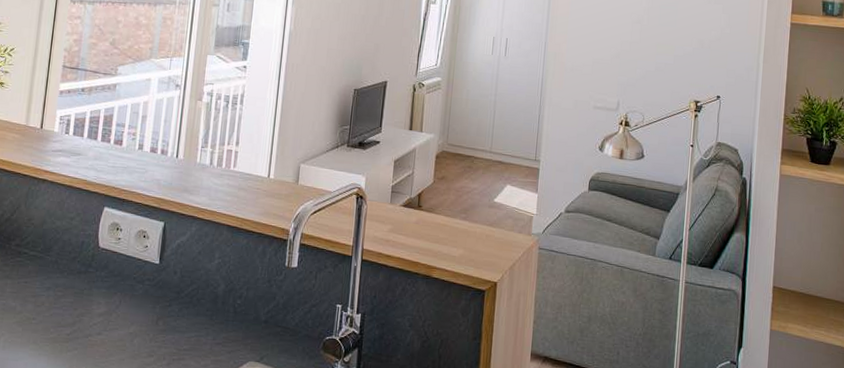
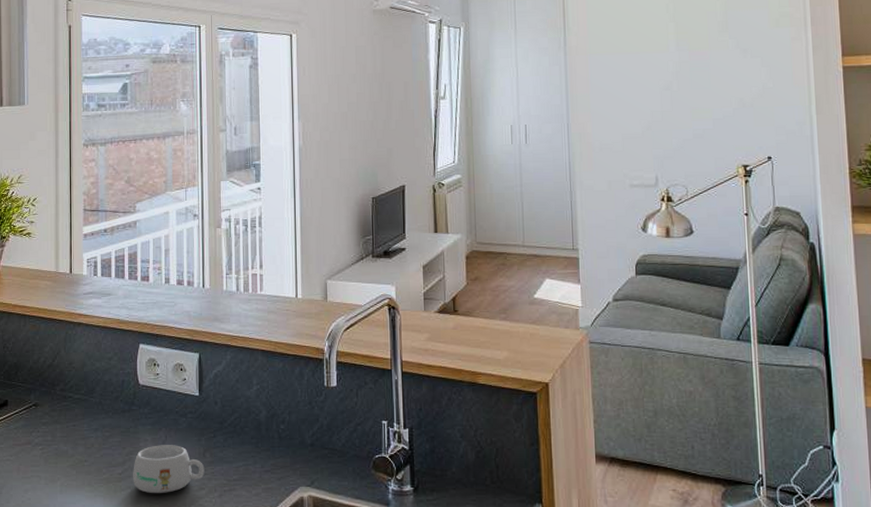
mug: none [80,309,156,358] -> present [133,445,205,494]

